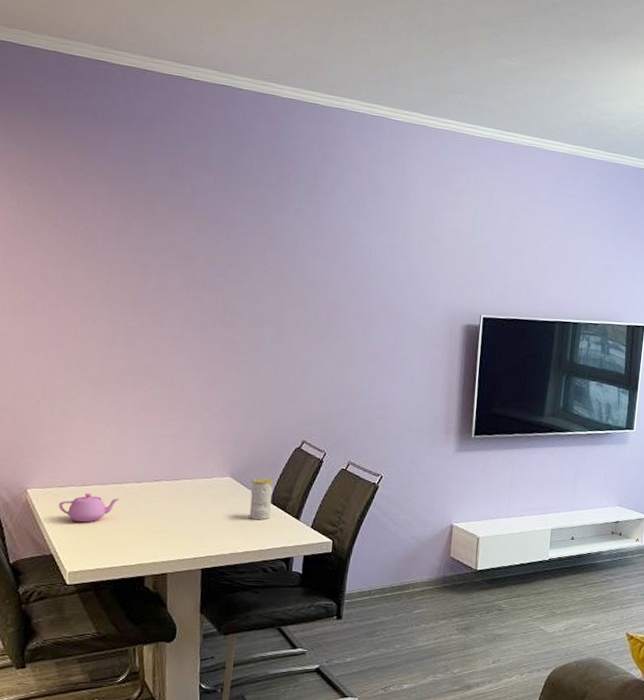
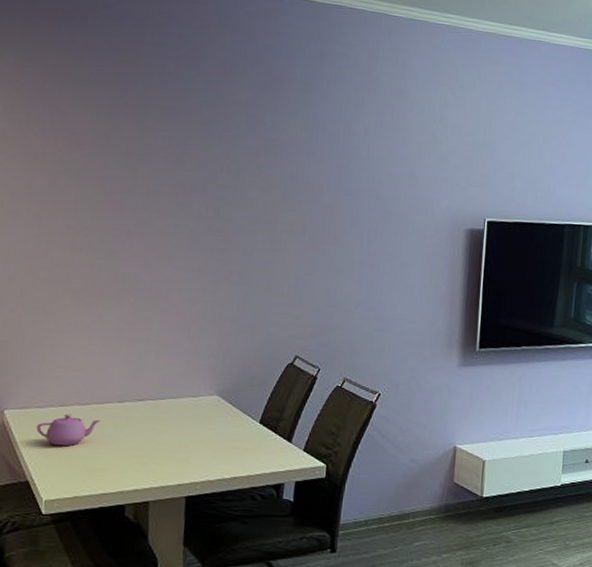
candle: present [249,478,273,520] -> none [237,396,264,442]

